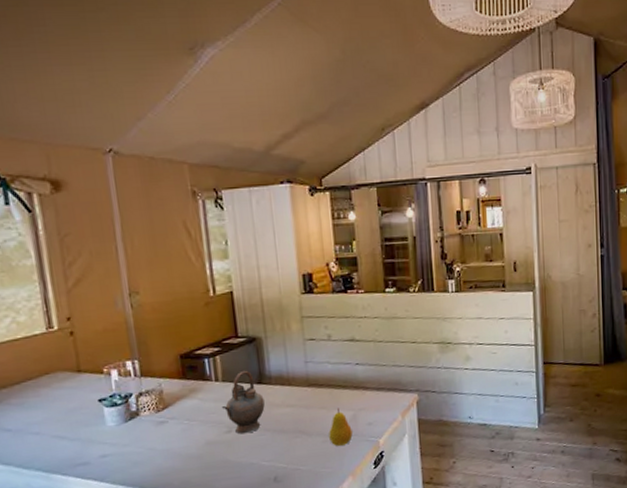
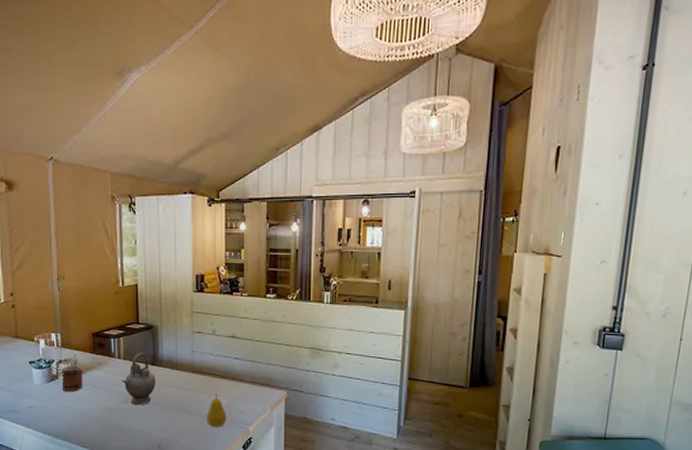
mug: none [143,396,173,431] -> present [61,365,83,392]

